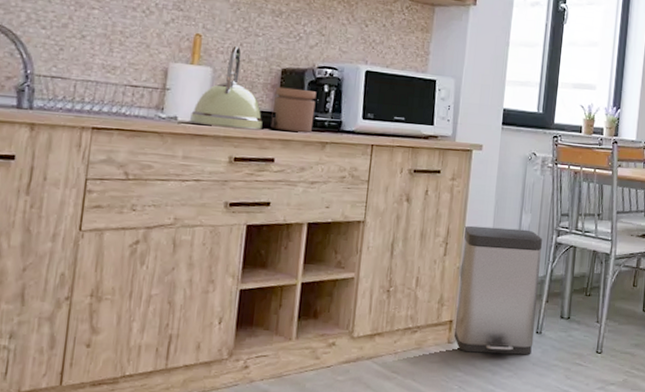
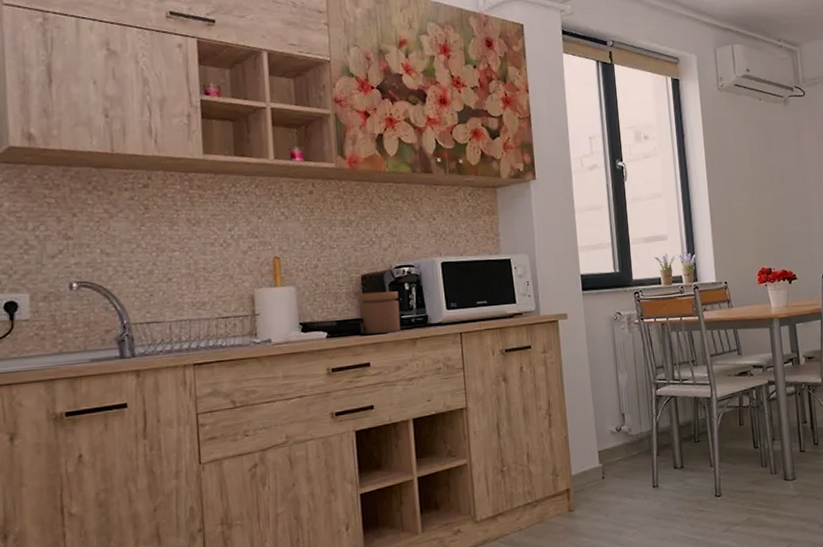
kettle: present [188,45,263,131] -> none [282,261,354,344]
pedal bin: present [453,225,543,355] -> none [563,388,652,518]

